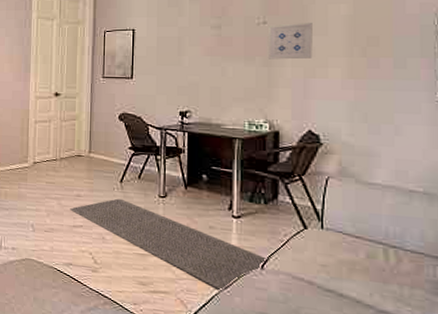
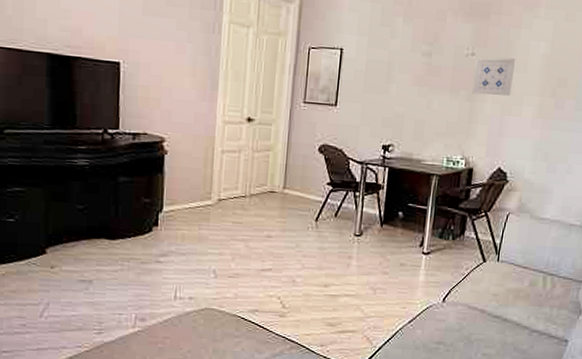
rug: present [70,198,269,291] -> none [258,238,450,325]

